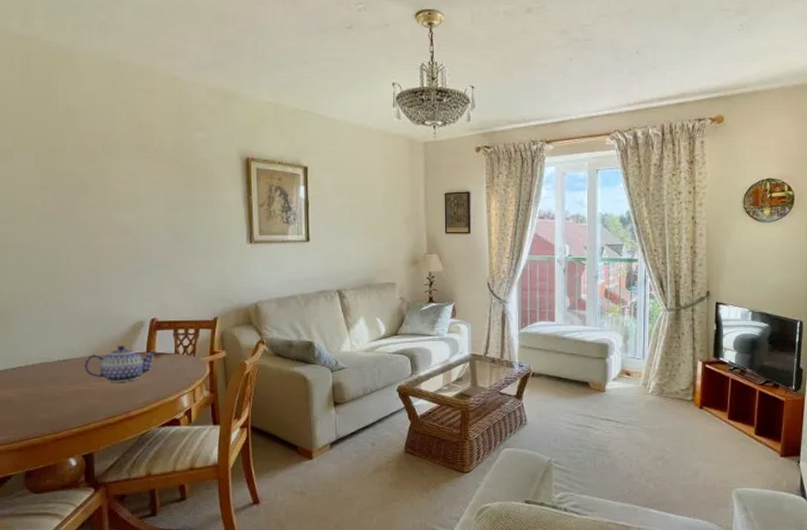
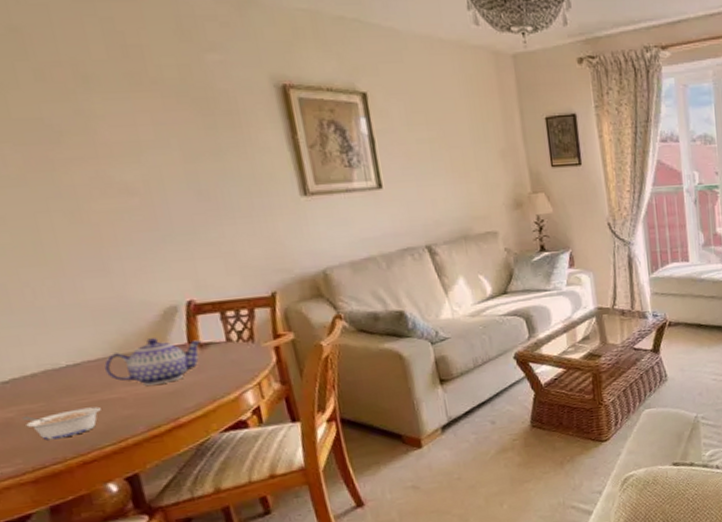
legume: none [20,395,75,418] -> present [22,407,101,440]

